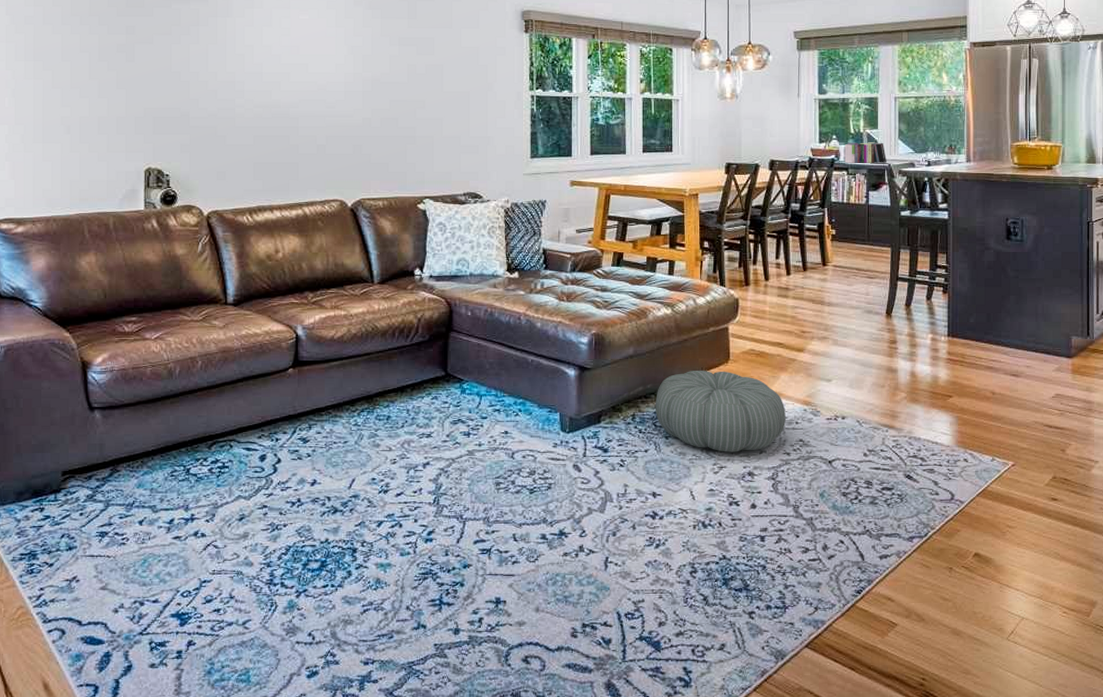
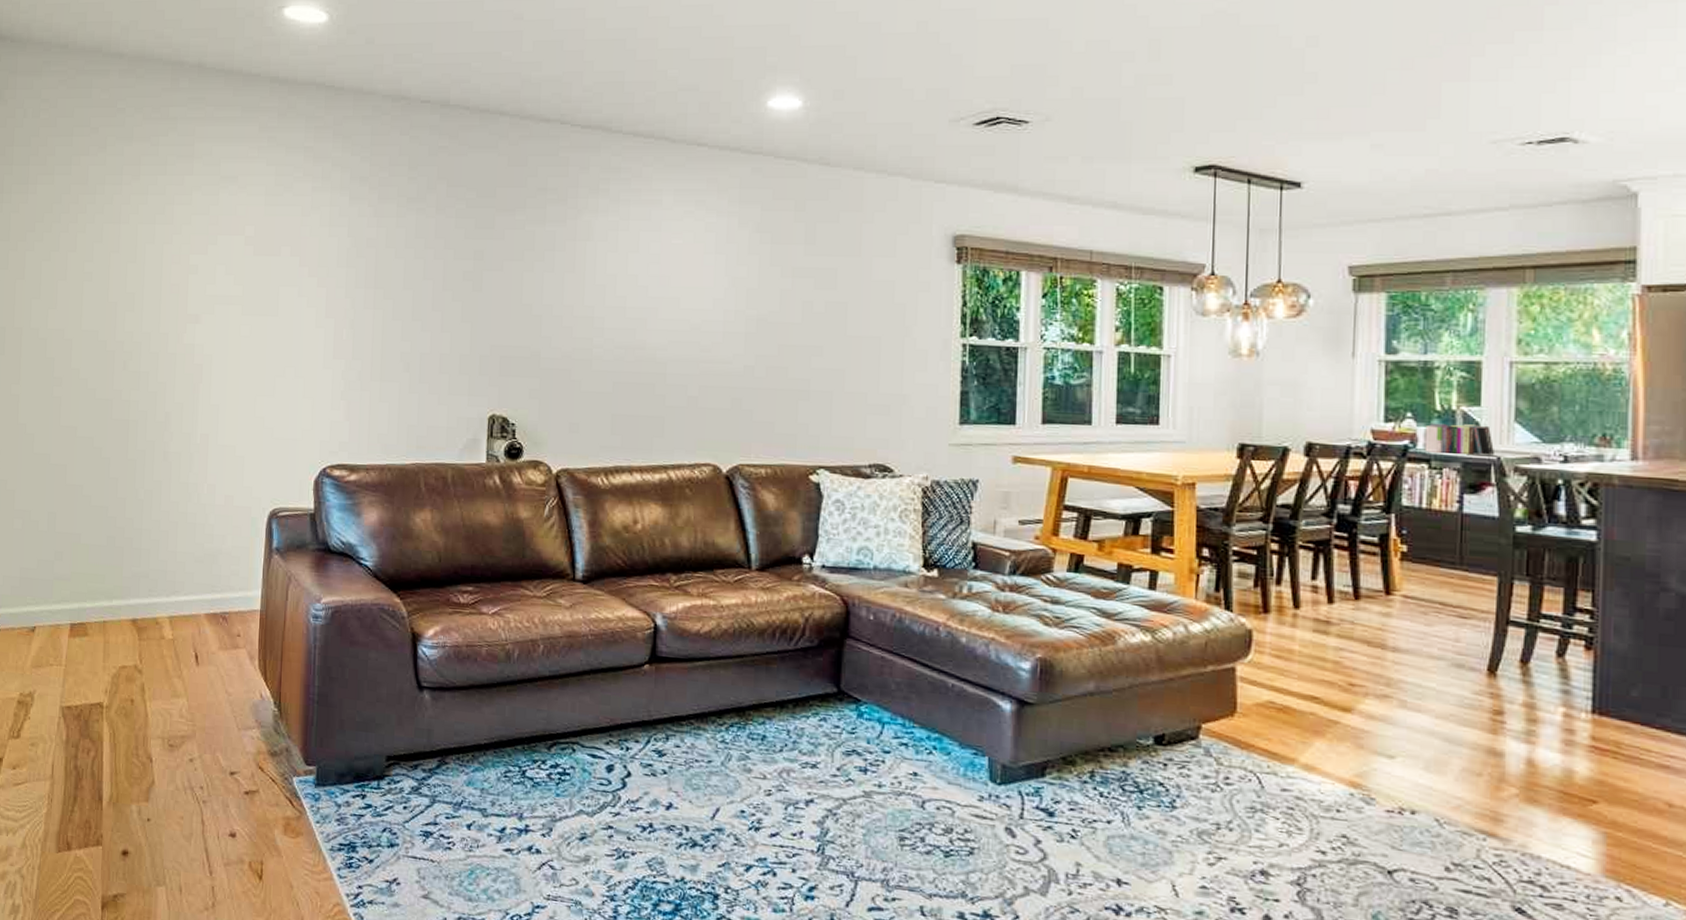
pouf: present [656,371,786,452] -> none [1124,721,1321,842]

